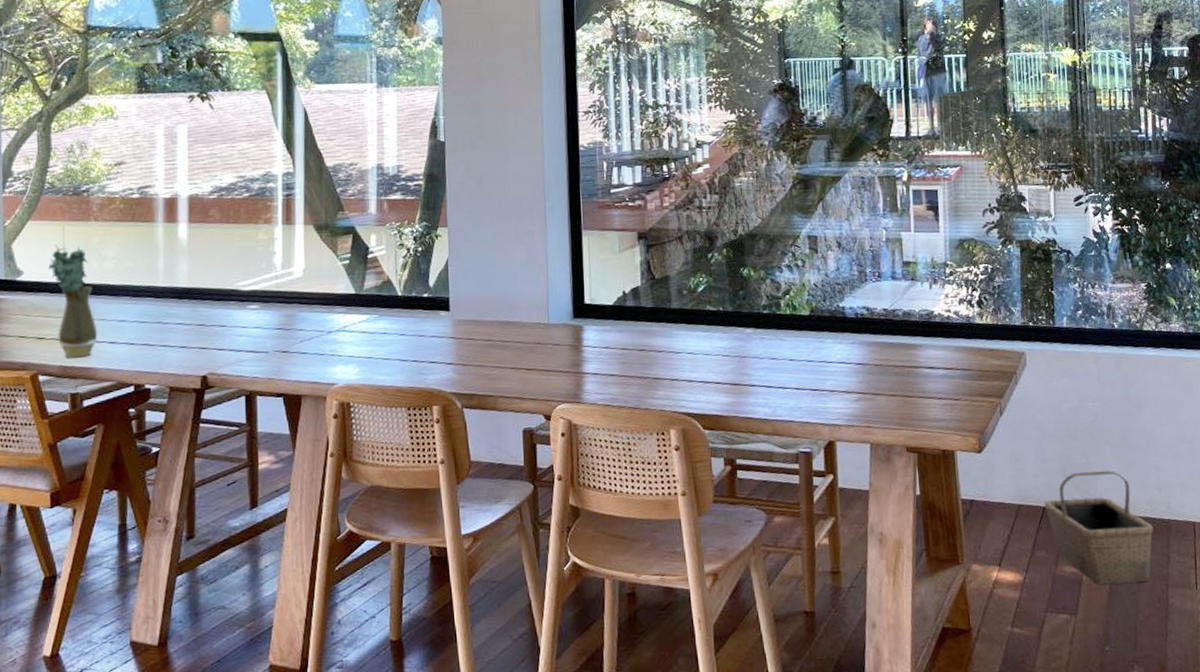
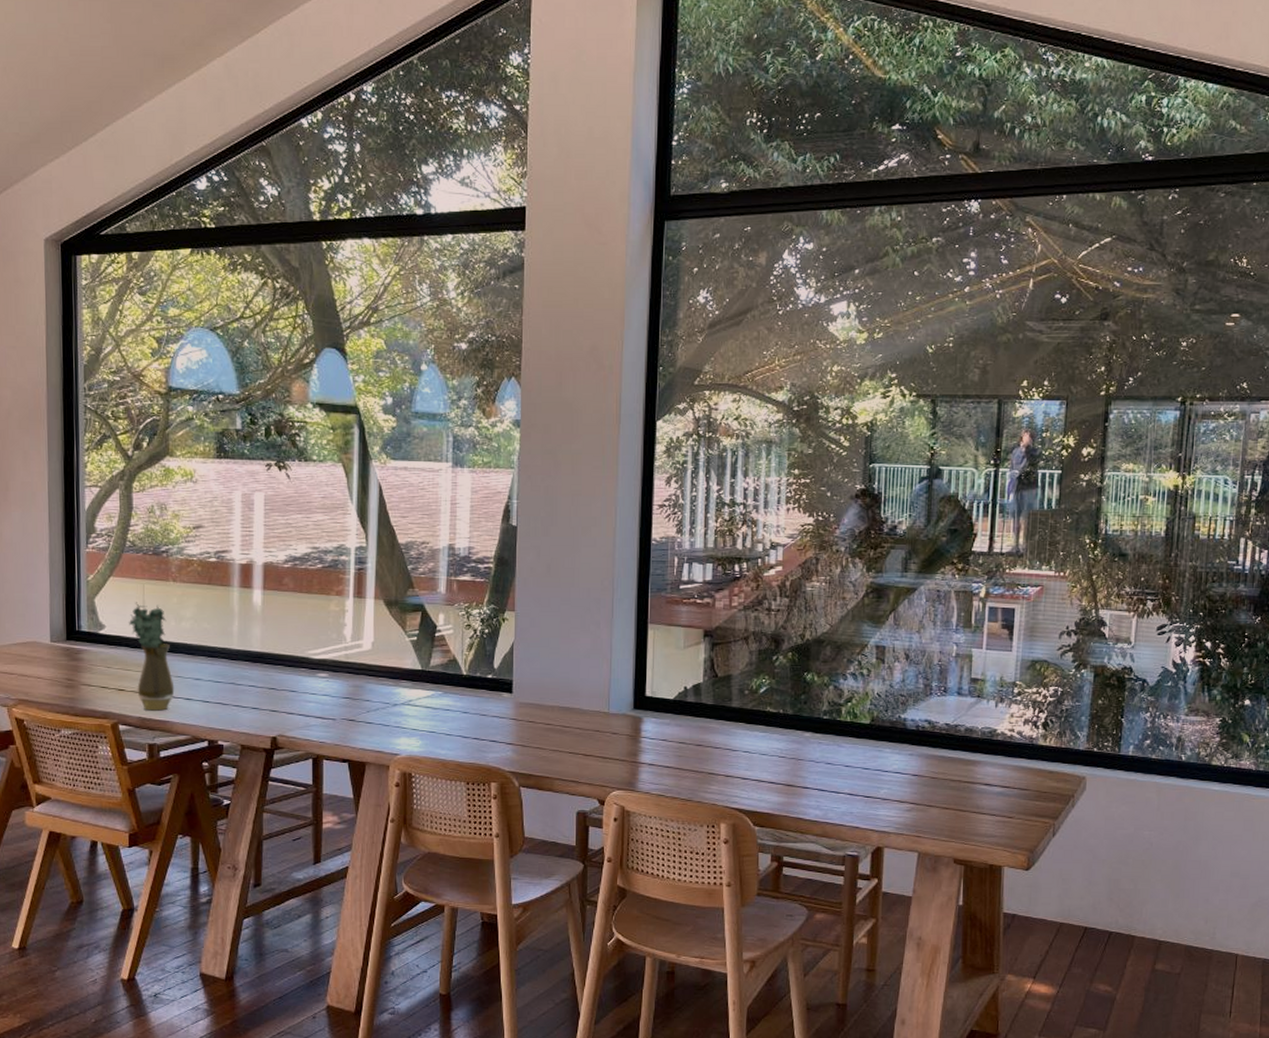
basket: present [1044,470,1154,585] -> none [1086,897,1194,1006]

